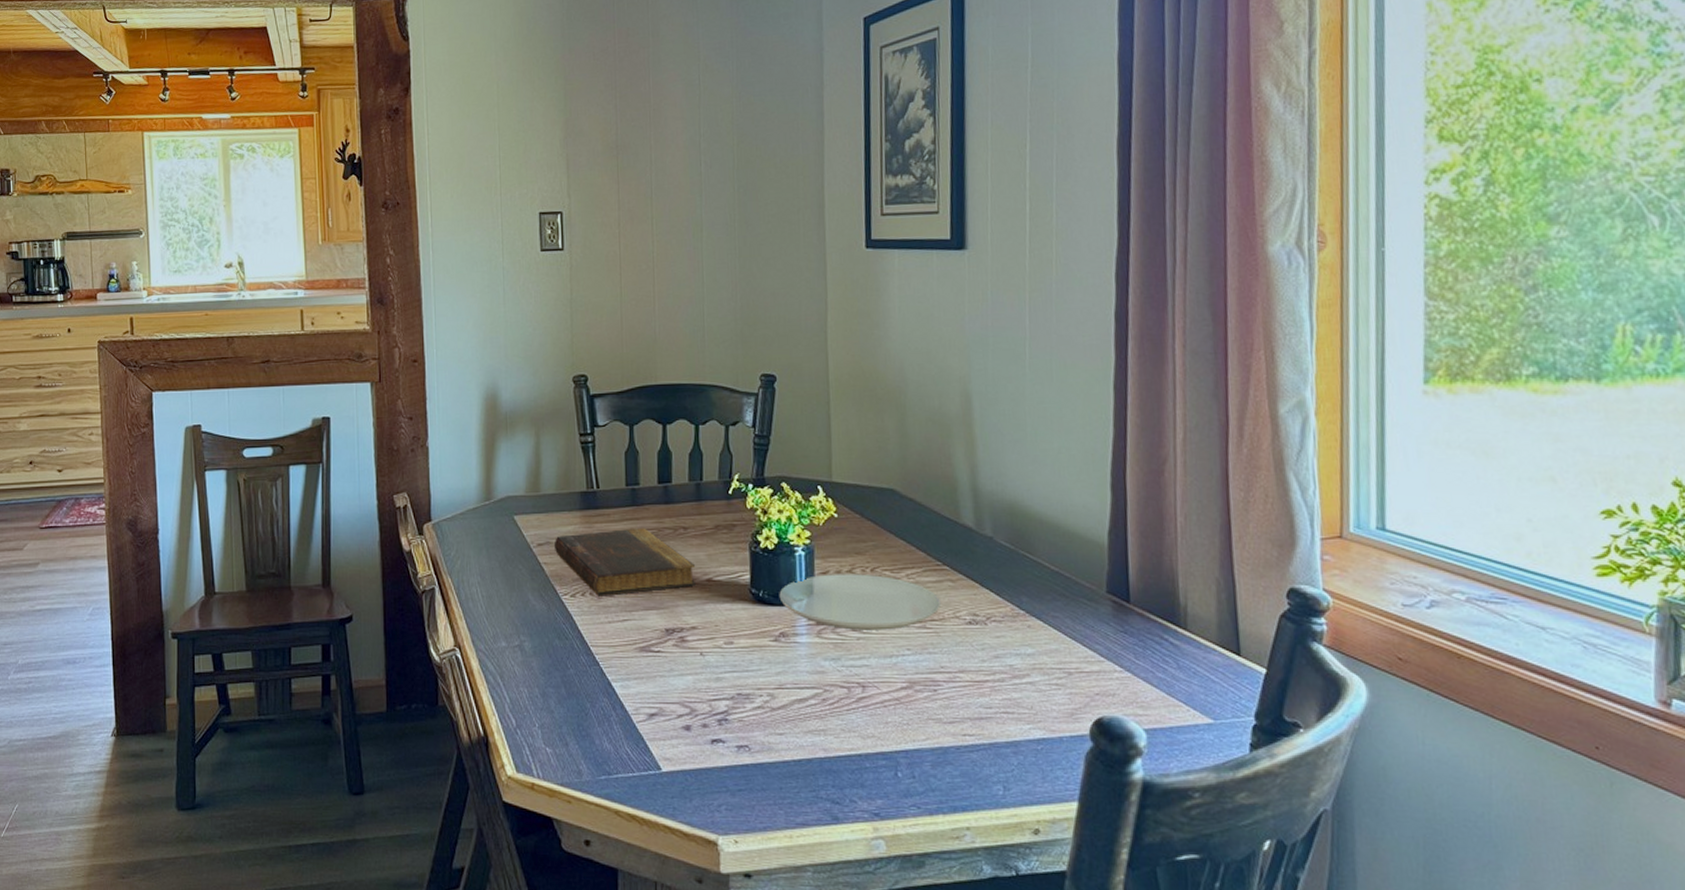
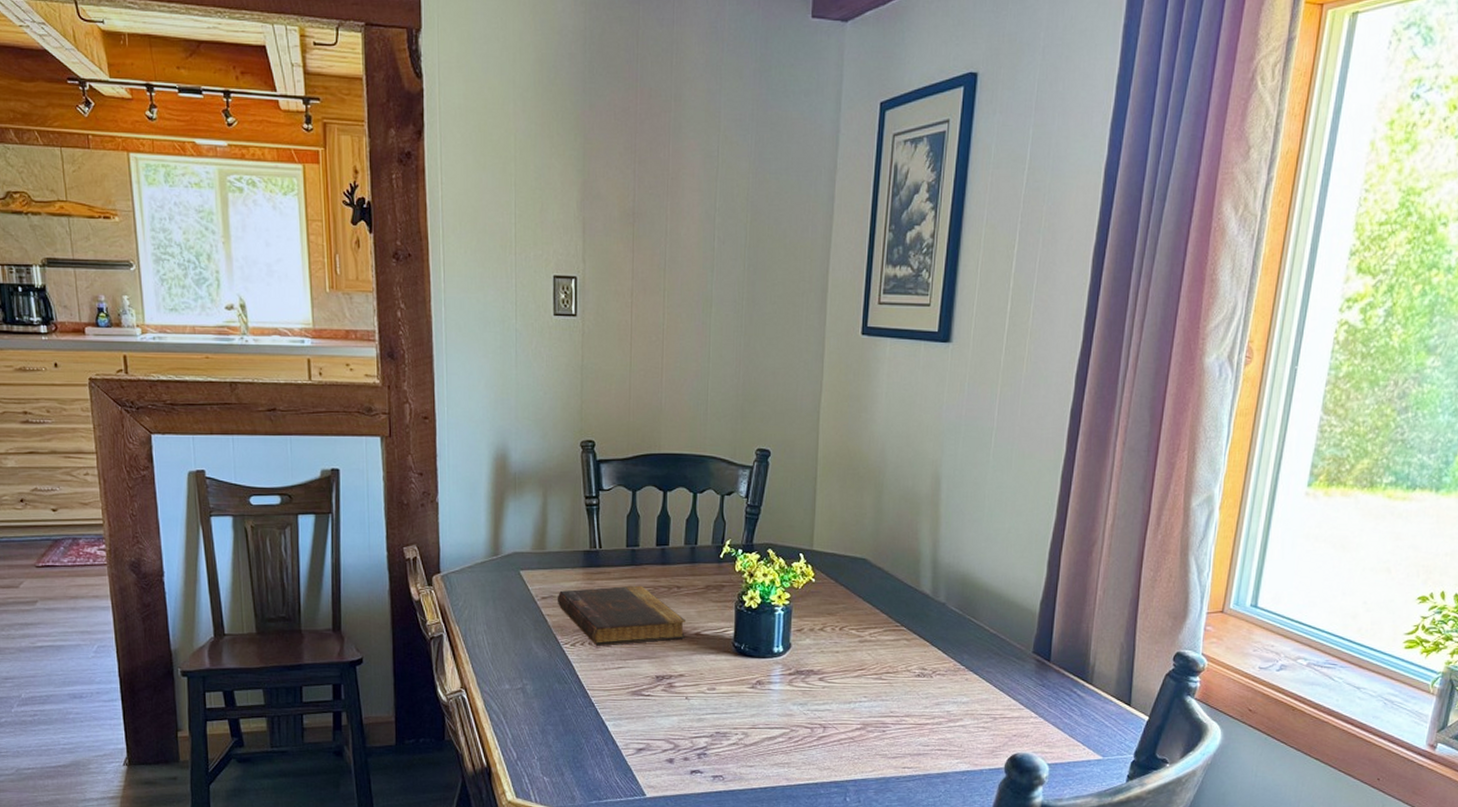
plate: present [779,574,940,630] -> none [758,631,896,681]

